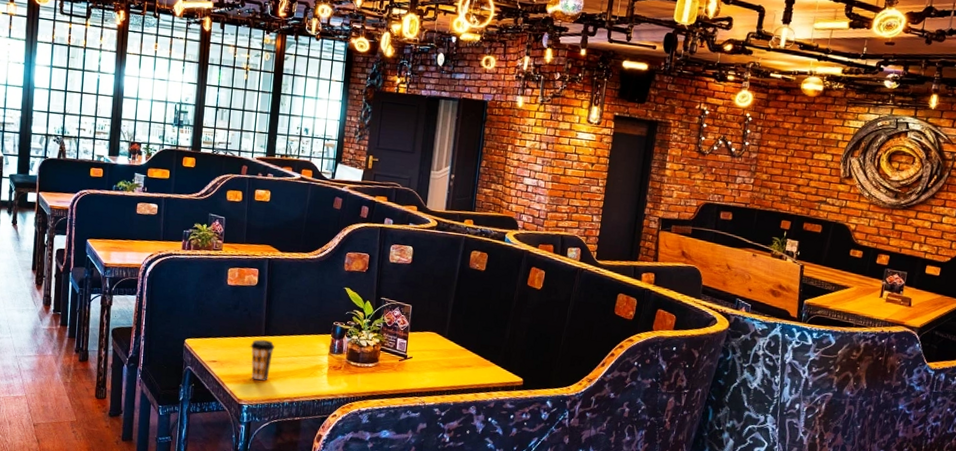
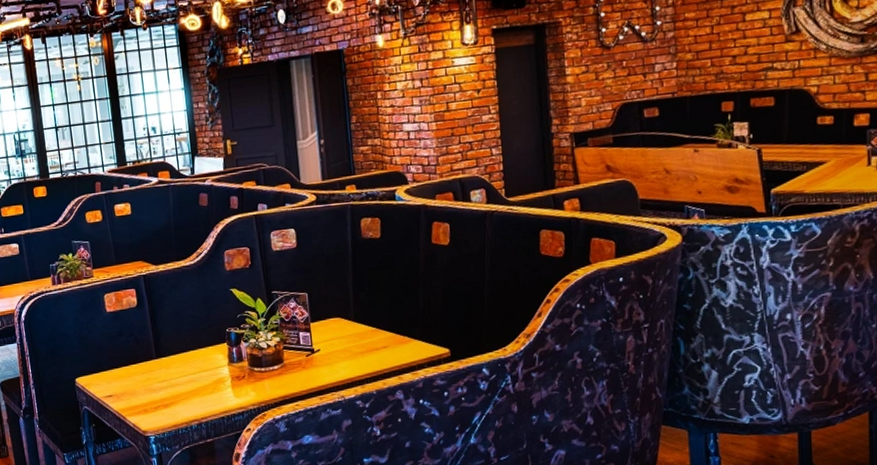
coffee cup: present [250,339,275,380] -> none [143,362,170,407]

